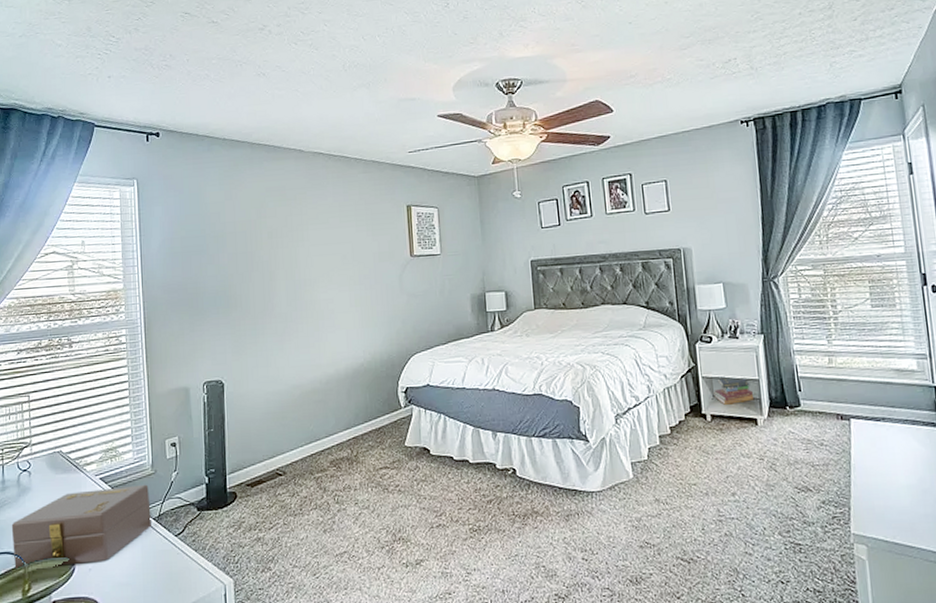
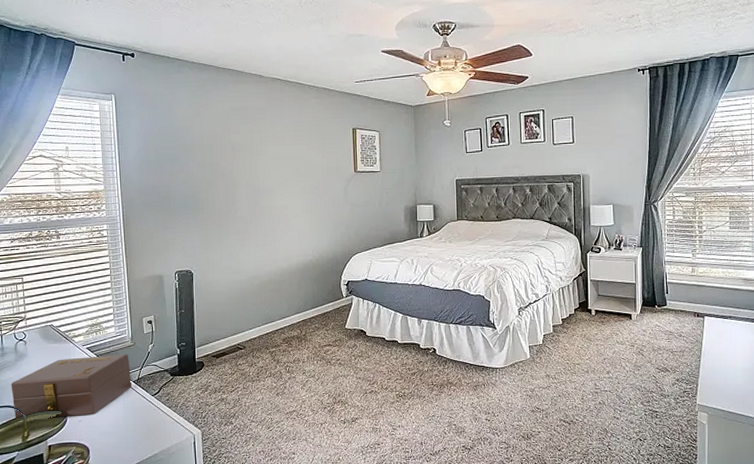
books: present [713,376,754,405] -> none [599,280,631,303]

